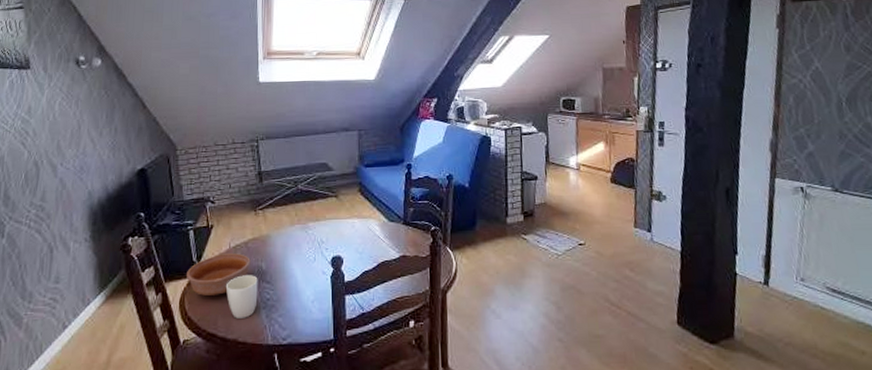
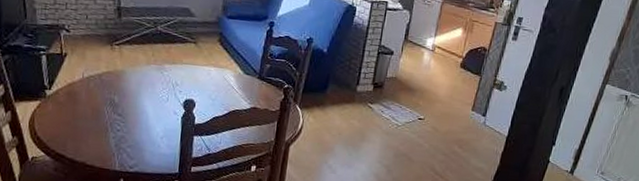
bowl: present [185,253,251,296] -> none [36,82,104,121]
cup: present [225,275,258,319] -> none [76,105,110,145]

